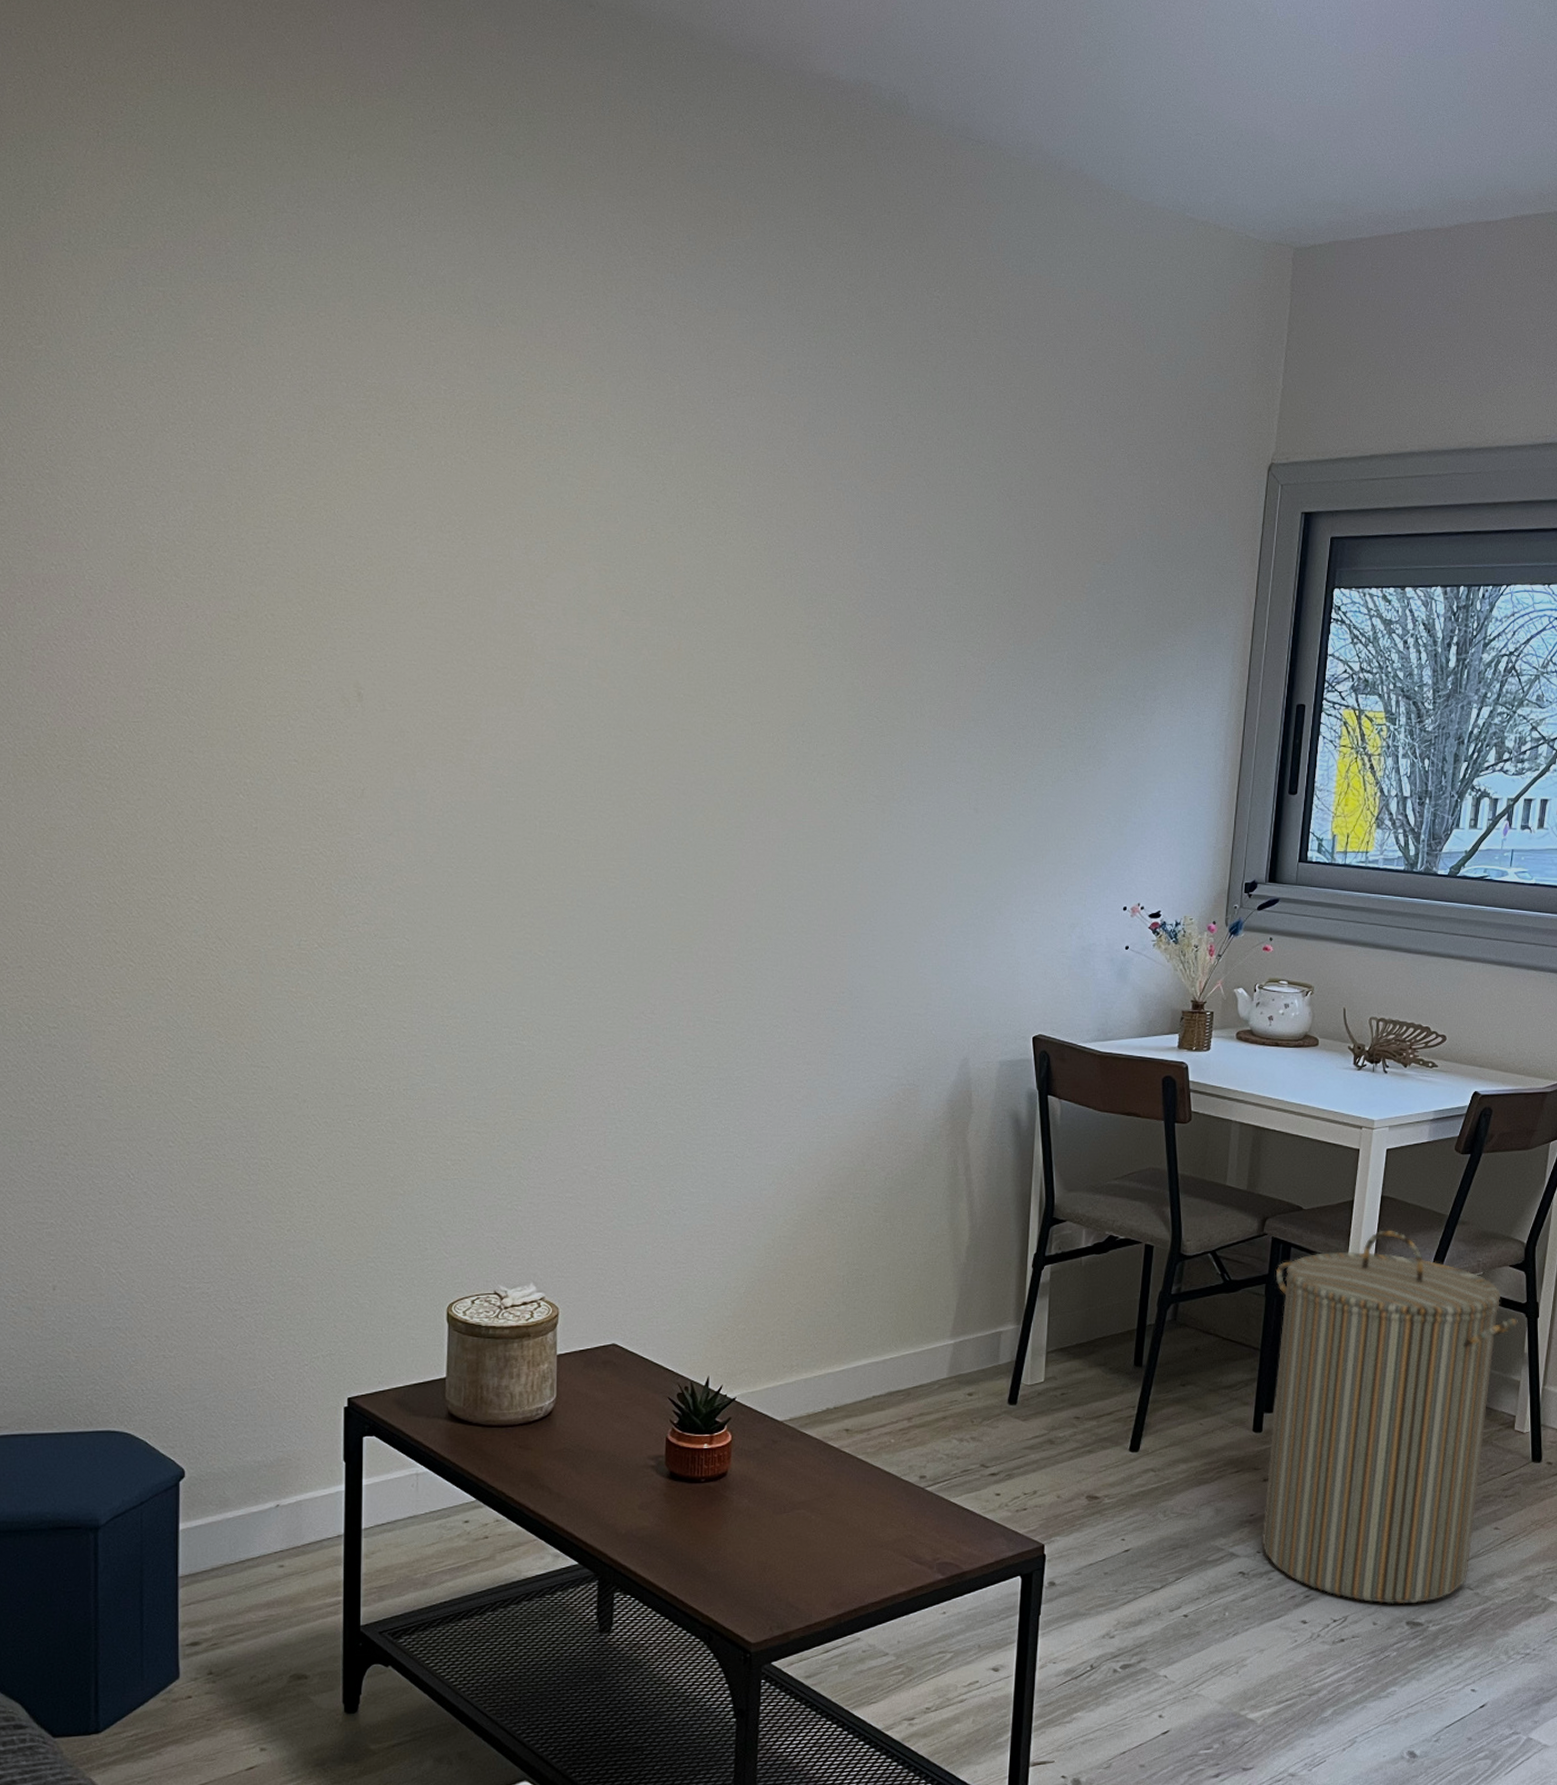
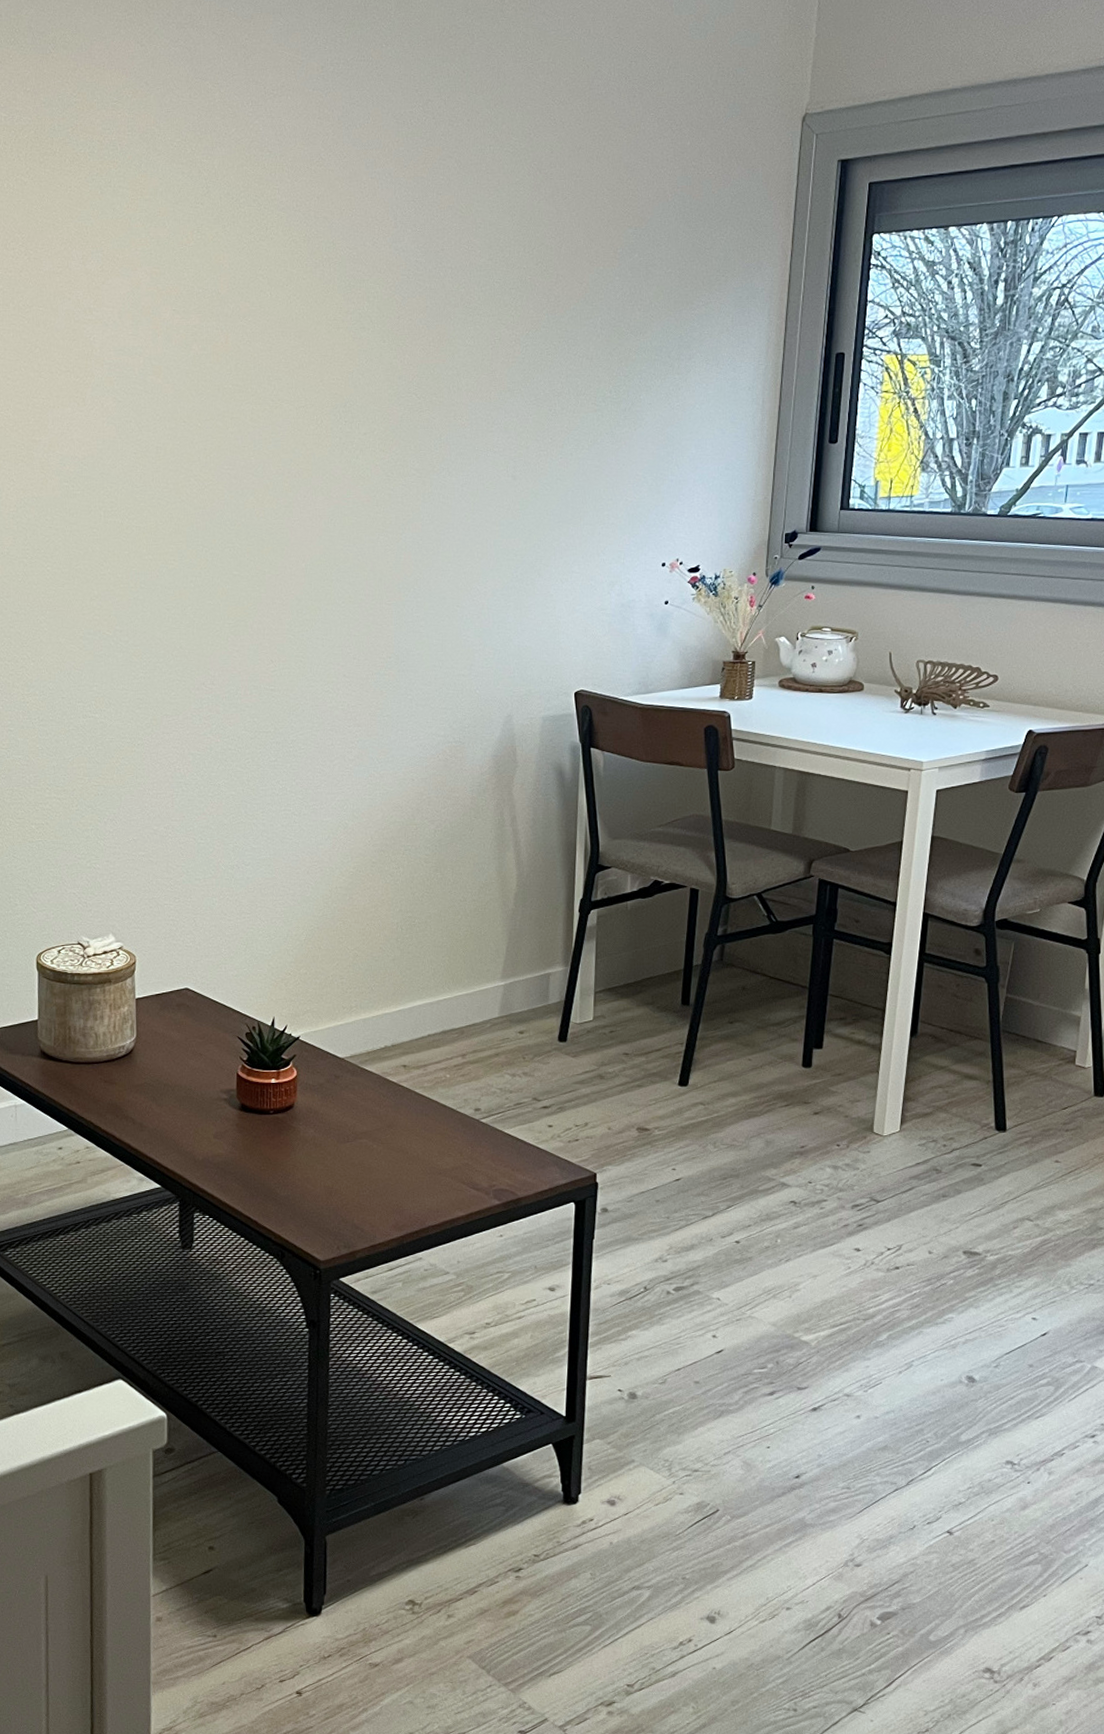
laundry hamper: present [1261,1230,1518,1604] -> none [813,869,1078,1234]

